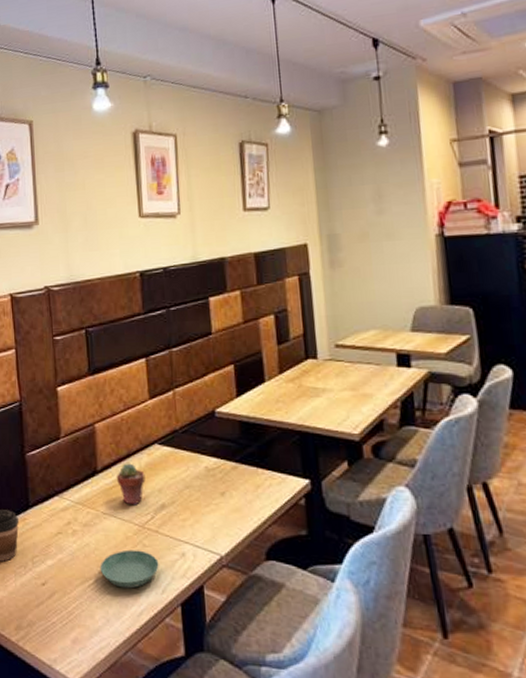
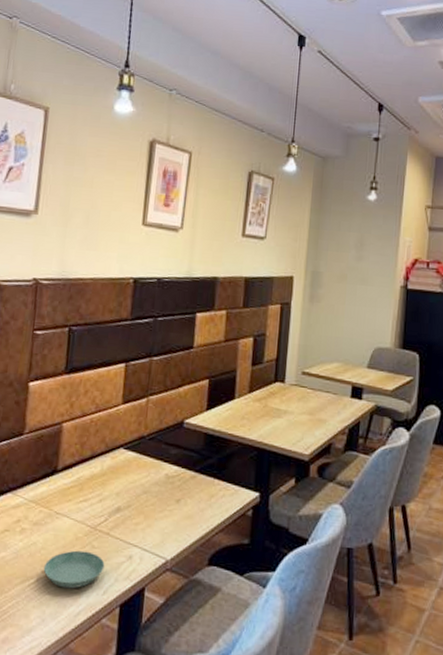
potted succulent: present [116,463,145,505] -> none [75,464,106,507]

